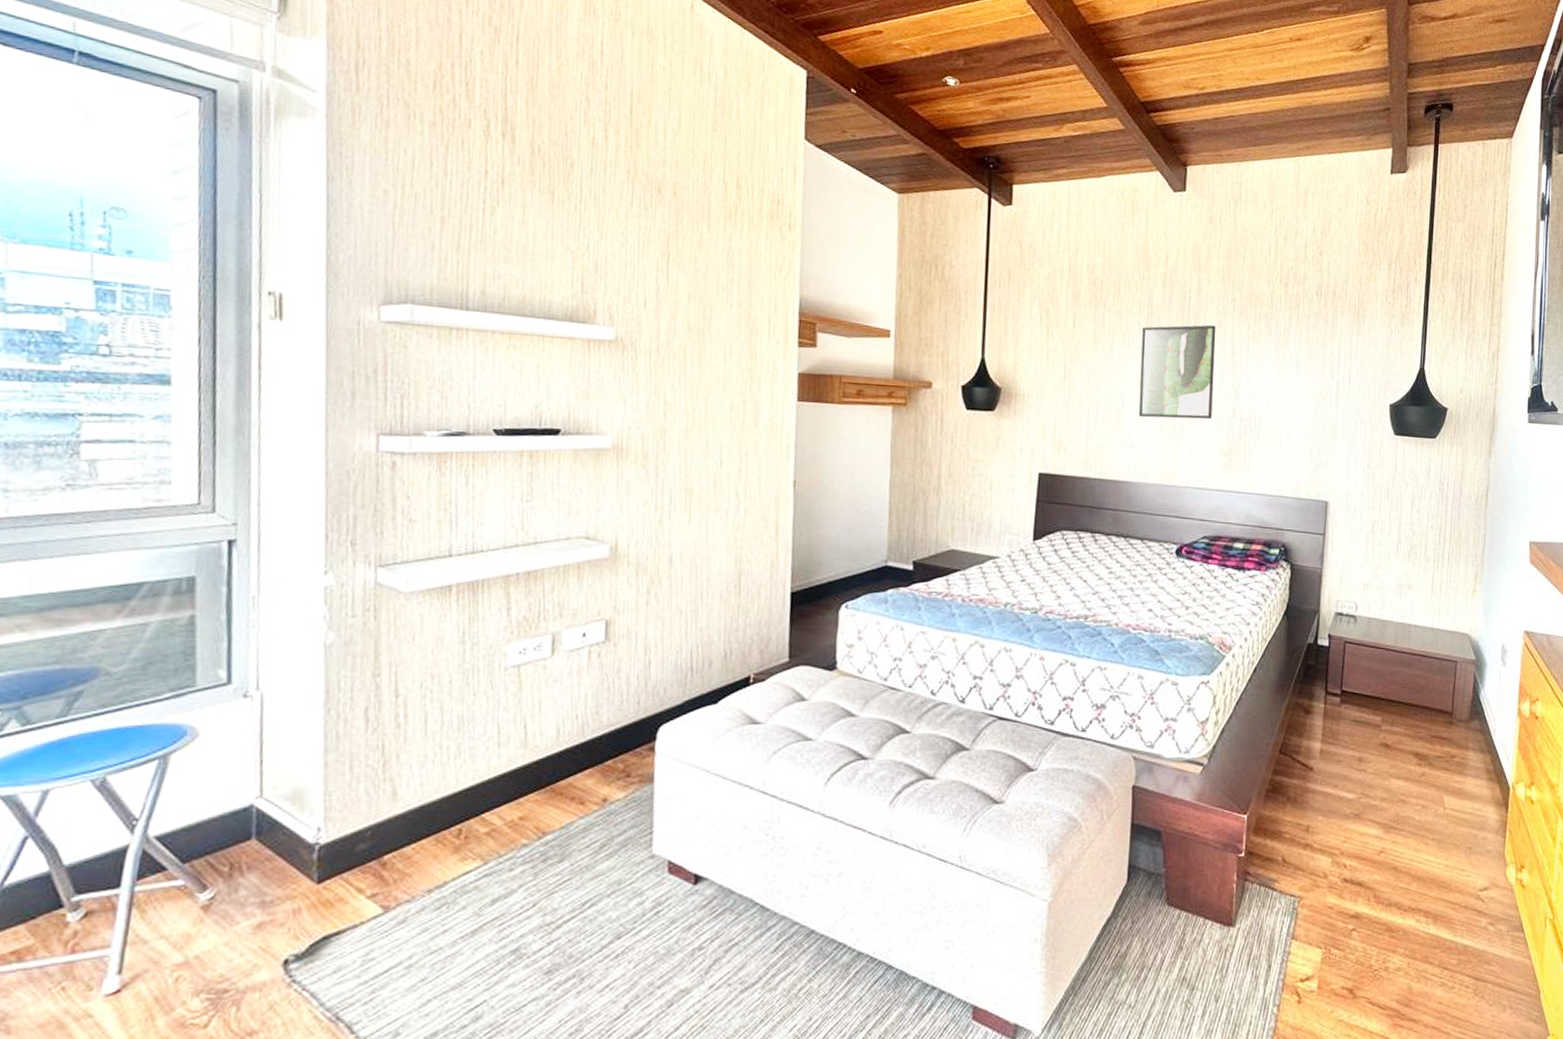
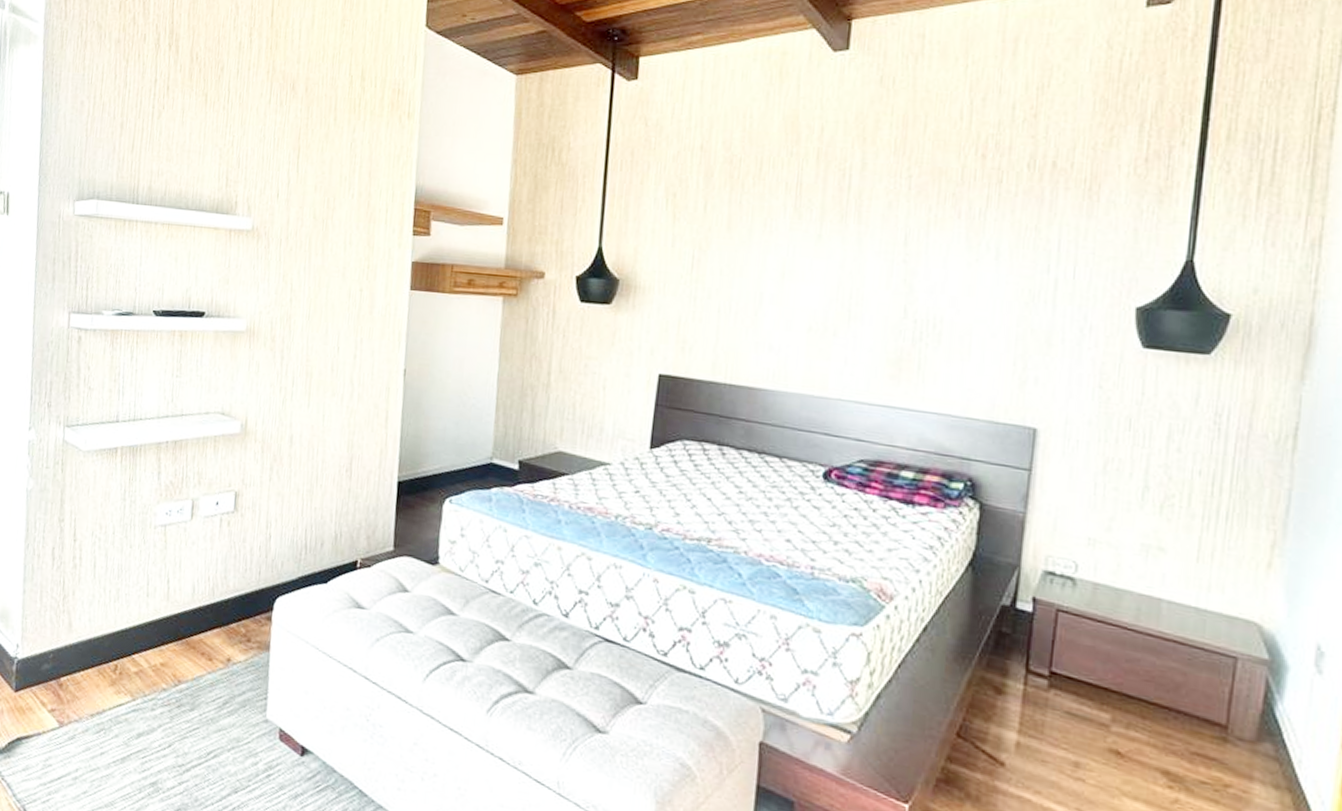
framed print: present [1138,325,1216,420] -> none [780,207,885,320]

